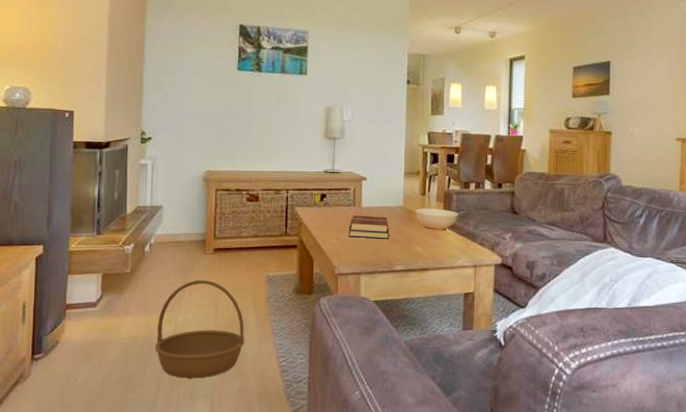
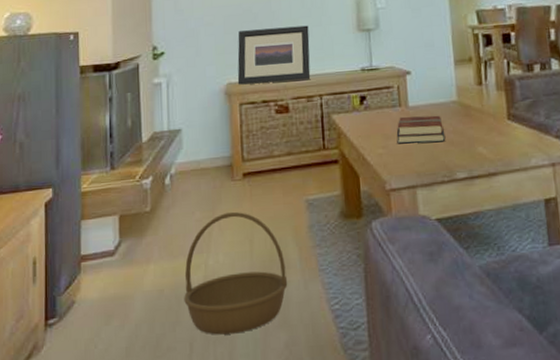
picture frame: none [215,126,282,175] -> present [237,25,311,85]
bowl: present [415,208,459,231] -> none [472,99,525,126]

